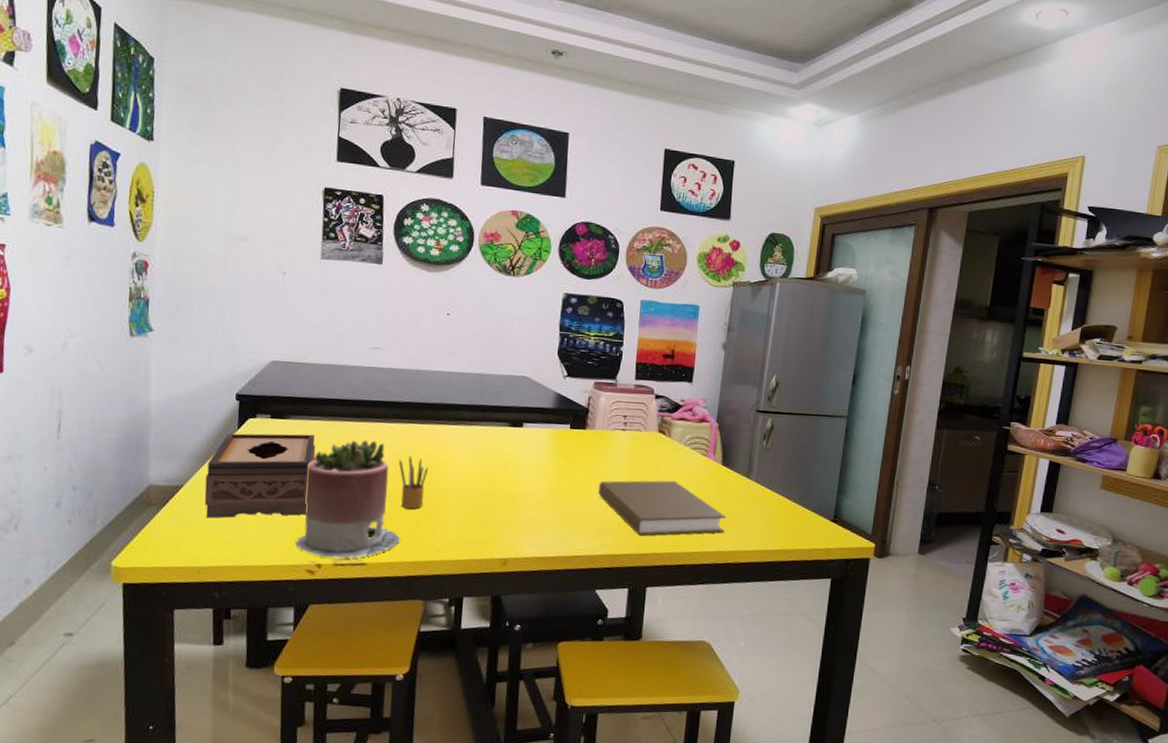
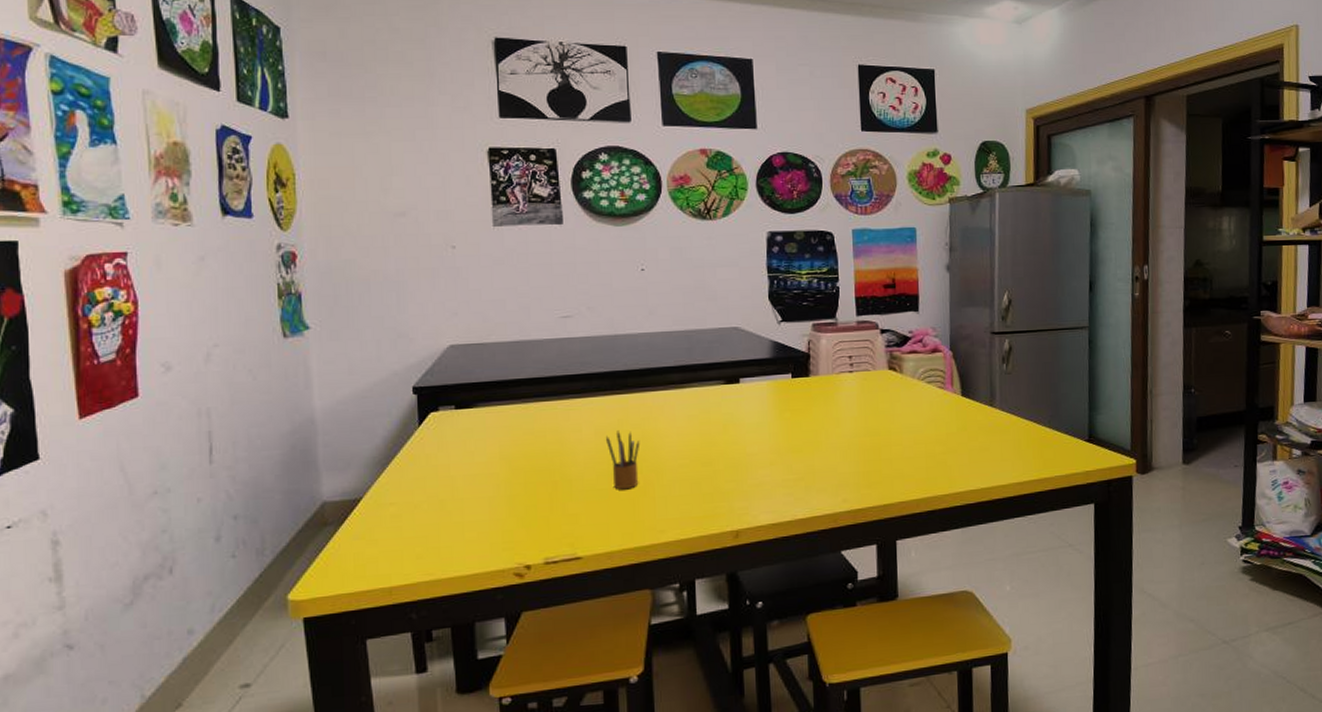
tissue box: present [204,433,316,518] -> none [387,421,511,530]
succulent planter: present [296,440,400,559] -> none [499,418,617,557]
book: present [598,480,727,536] -> none [830,419,974,485]

